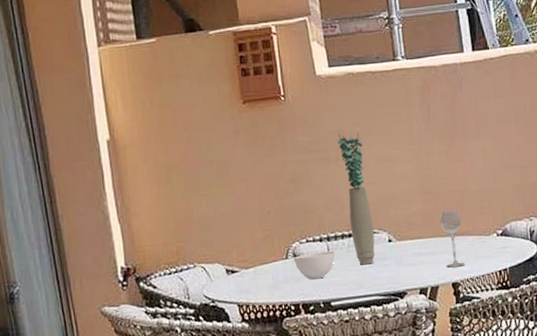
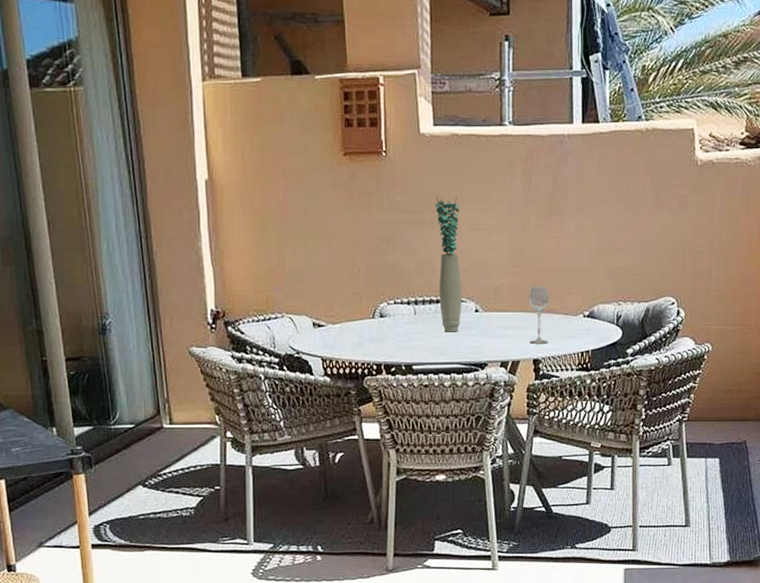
bowl: present [293,251,335,280] -> none [380,315,421,342]

